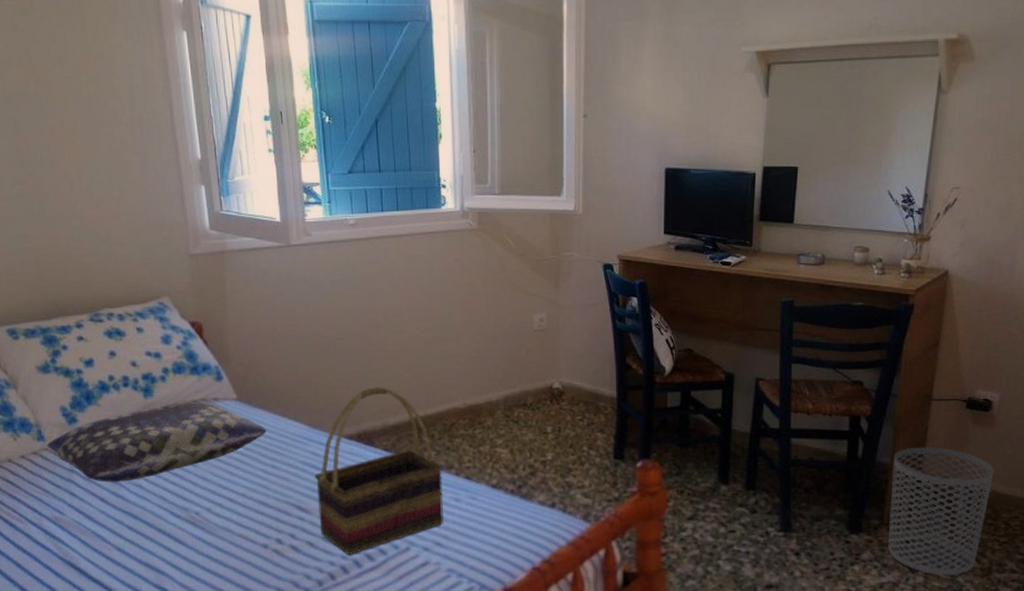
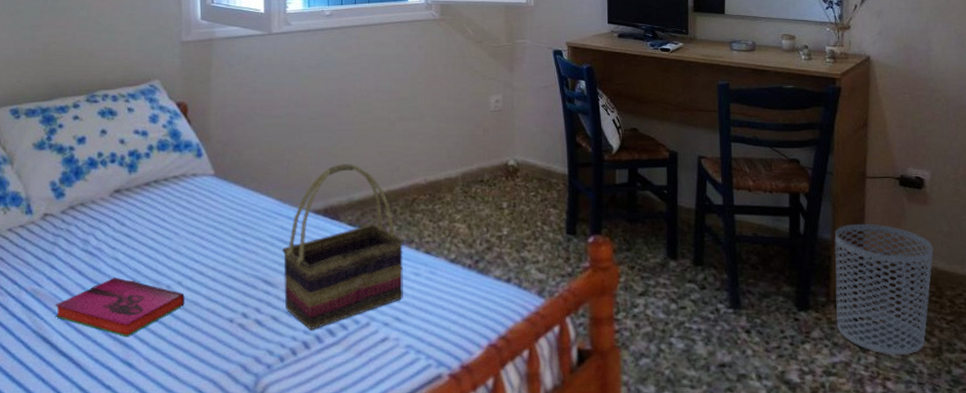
cushion: present [46,402,267,482] -> none [34,178,240,255]
hardback book: none [79,504,216,563] -> present [54,277,185,337]

